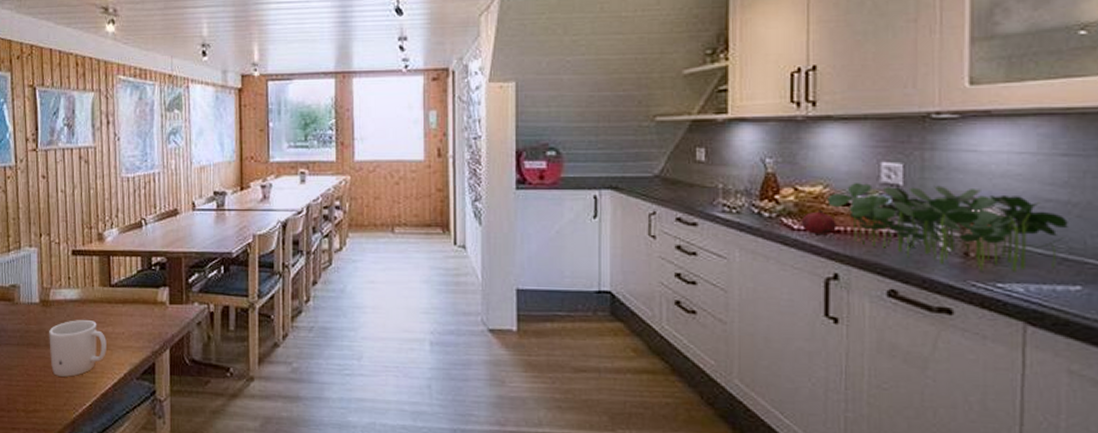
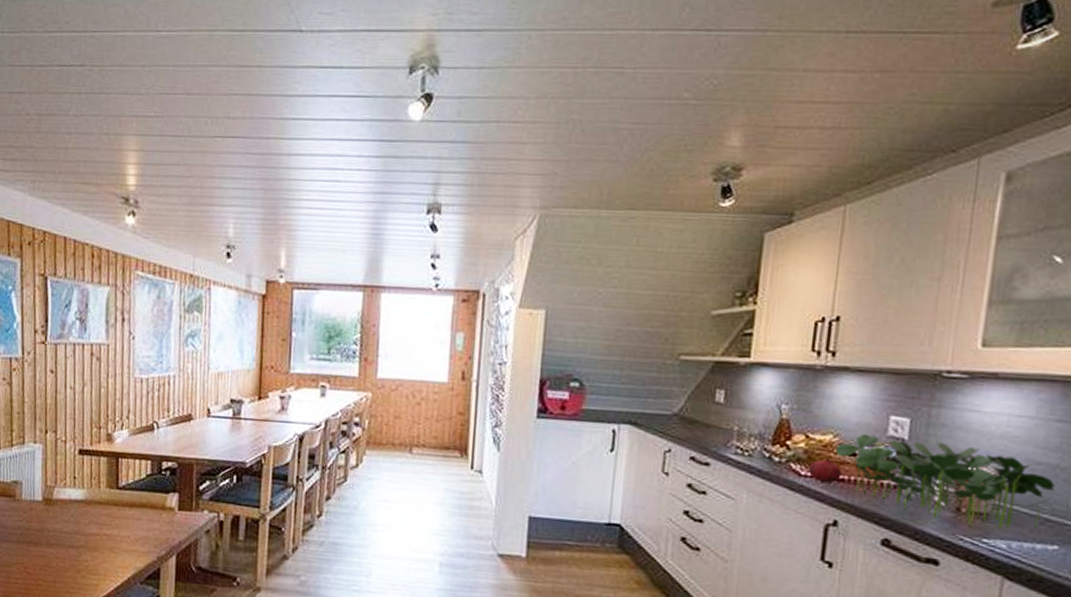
mug: present [49,319,107,377] -> none [50,520,111,578]

